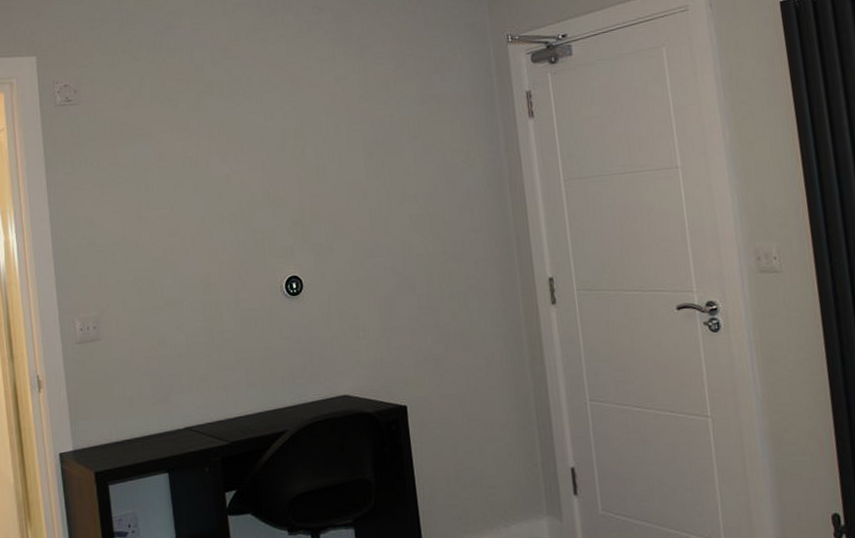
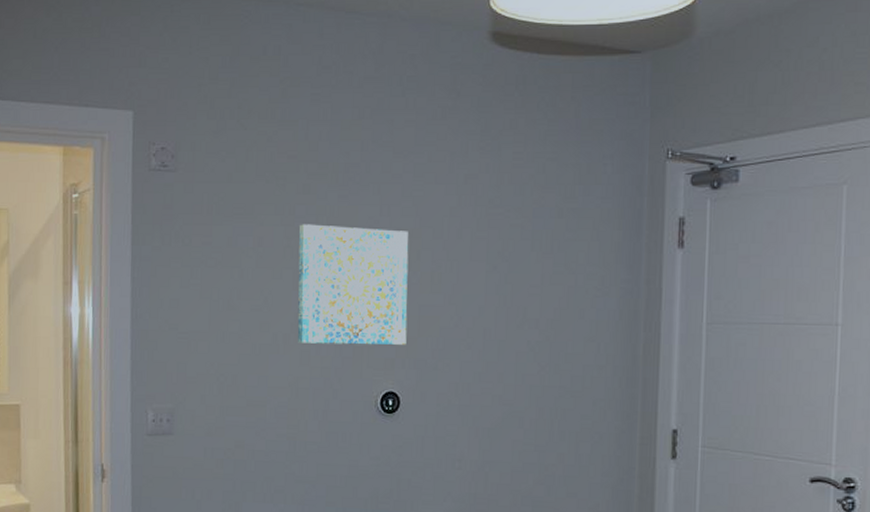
wall art: none [194,131,302,243] -> present [297,224,409,345]

